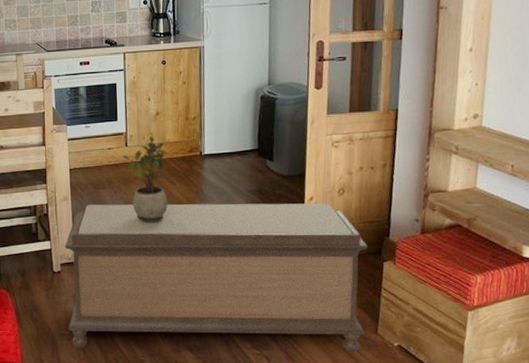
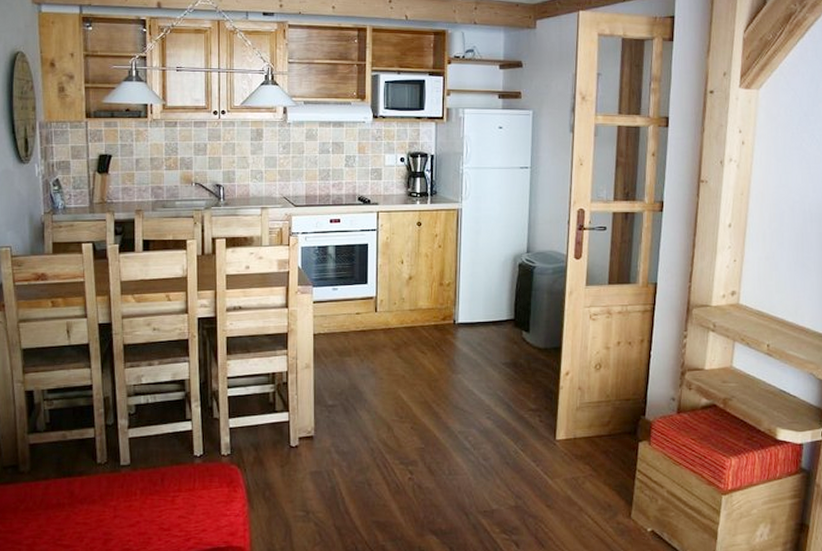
bench: present [65,203,368,353] -> none [304,373,623,538]
potted plant: present [122,137,168,224] -> none [370,302,420,396]

